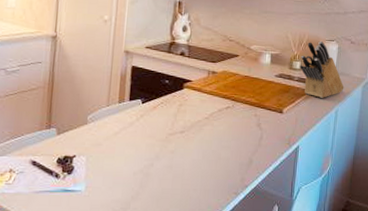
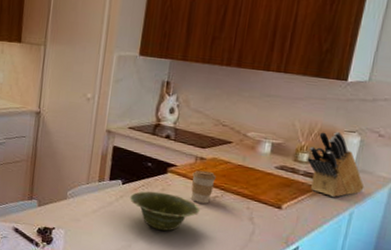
dish: none [150,107,215,145] -> present [130,191,201,231]
coffee cup: none [206,83,227,115] -> present [190,170,216,204]

